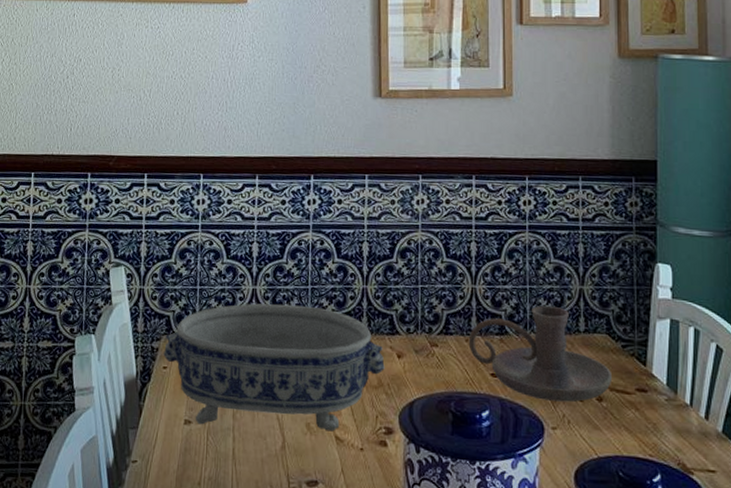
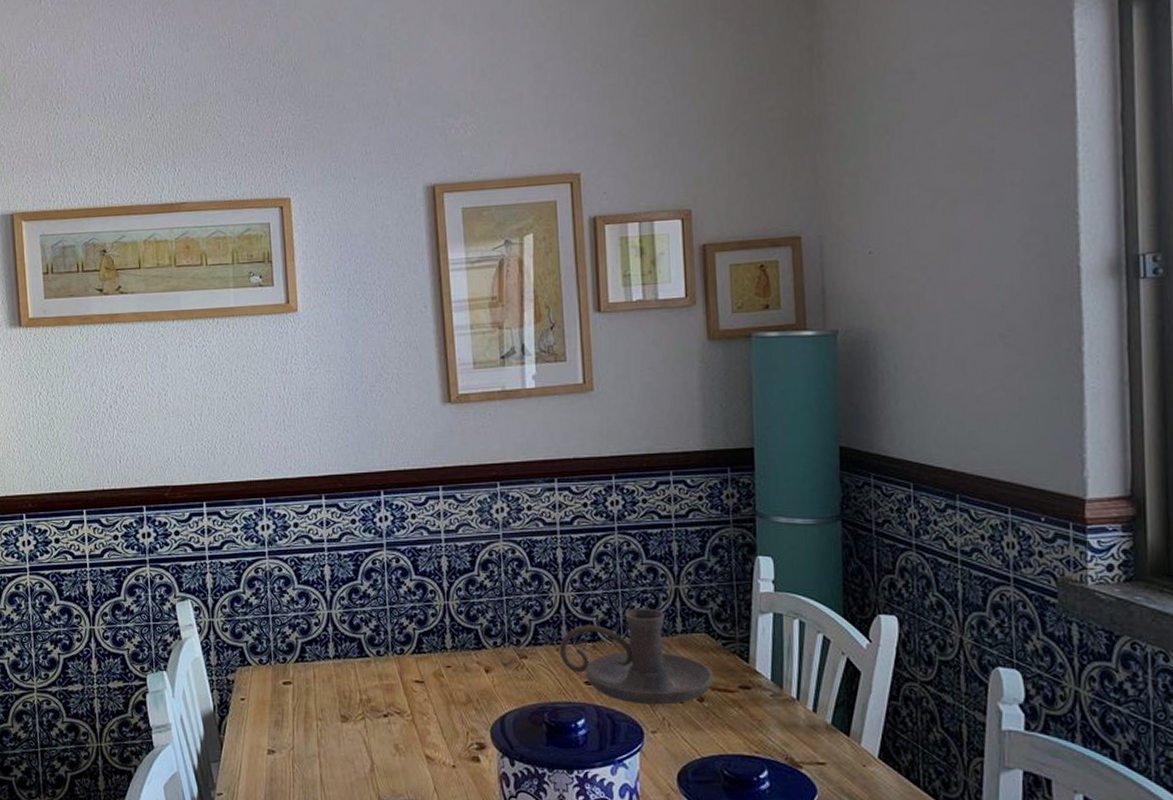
decorative bowl: present [163,303,385,432] -> none [239,626,473,753]

